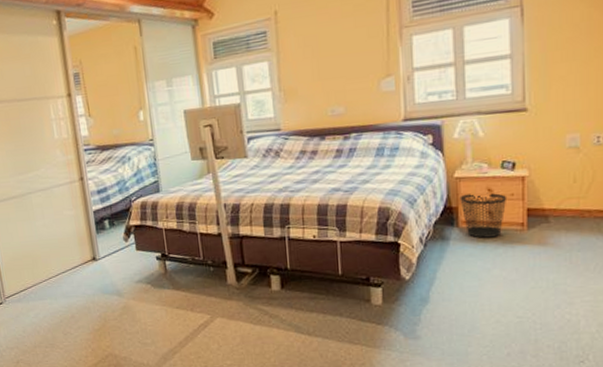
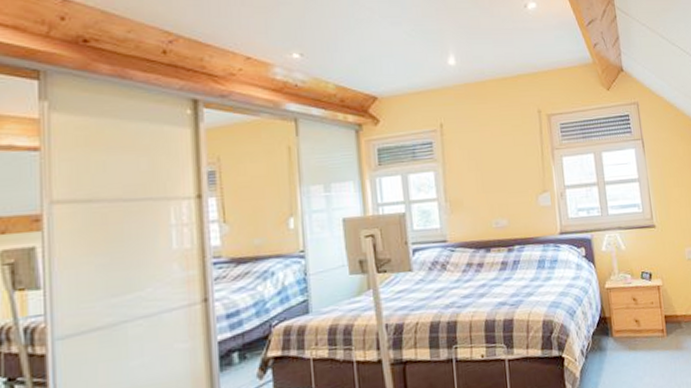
wastebasket: present [460,192,508,238] -> none [611,301,649,347]

